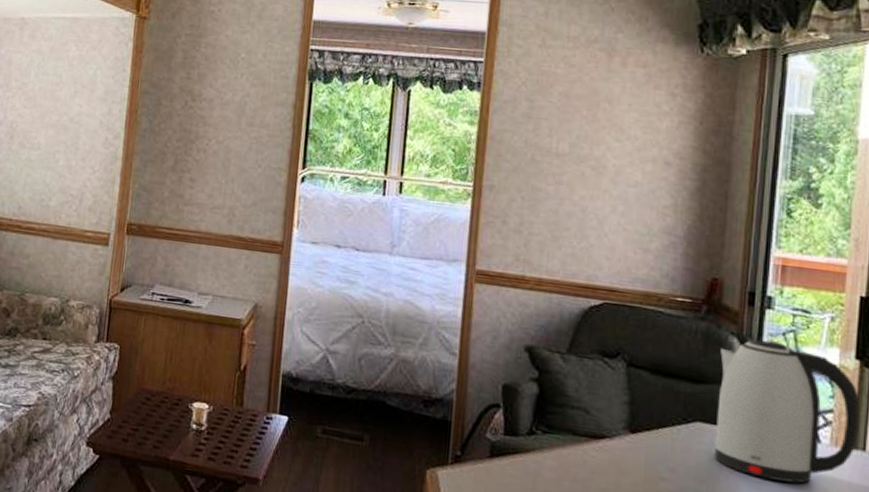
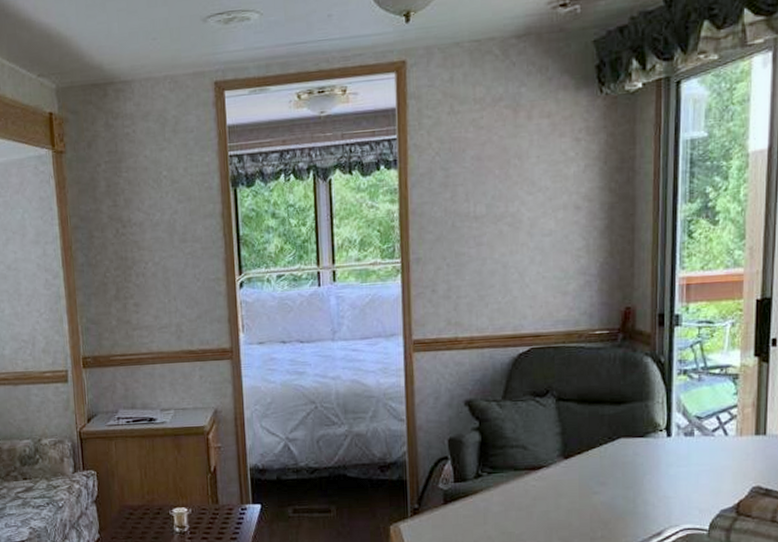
kettle: present [714,339,861,484] -> none [637,354,760,476]

